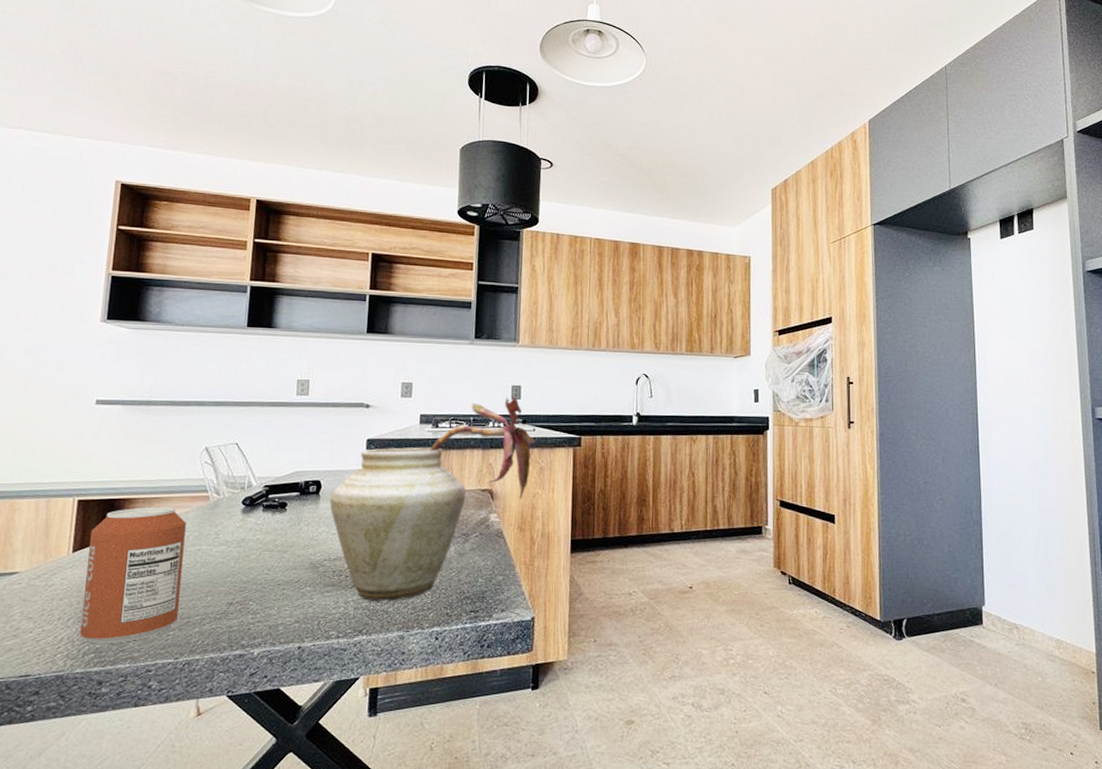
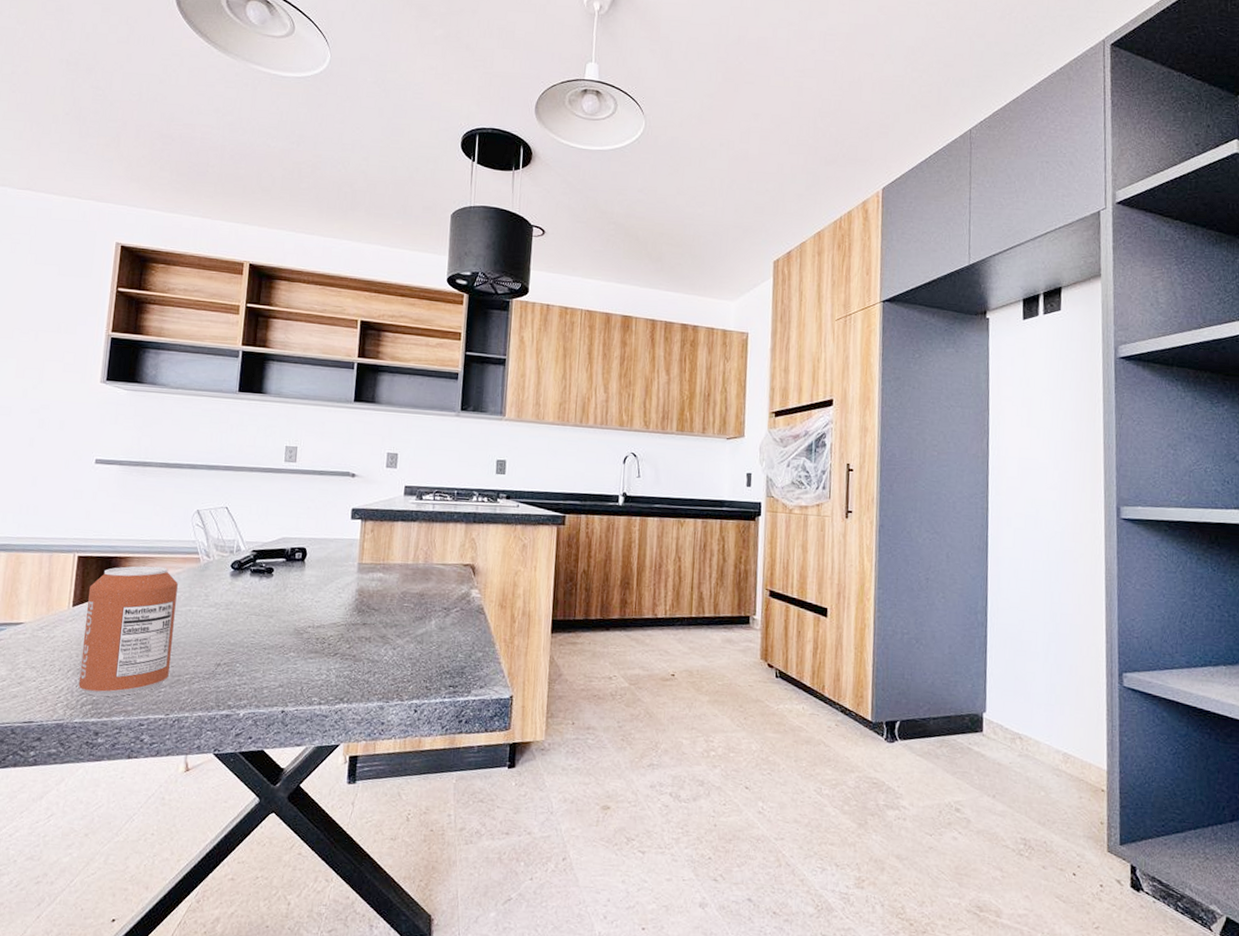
vase: present [329,396,536,602] -> none [314,470,519,671]

